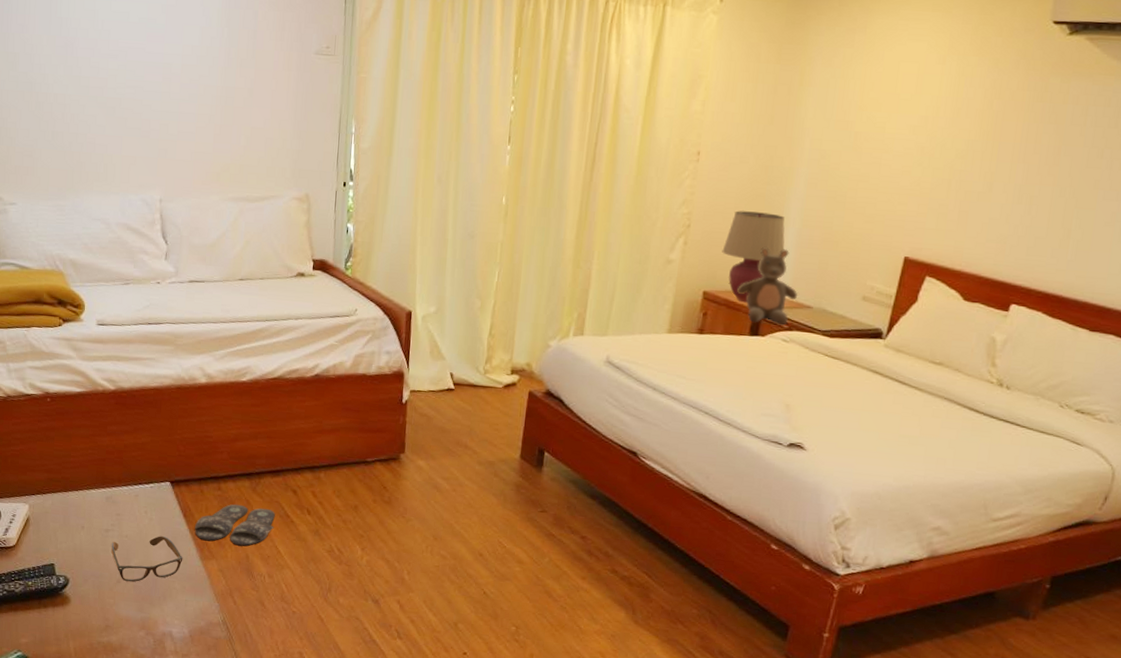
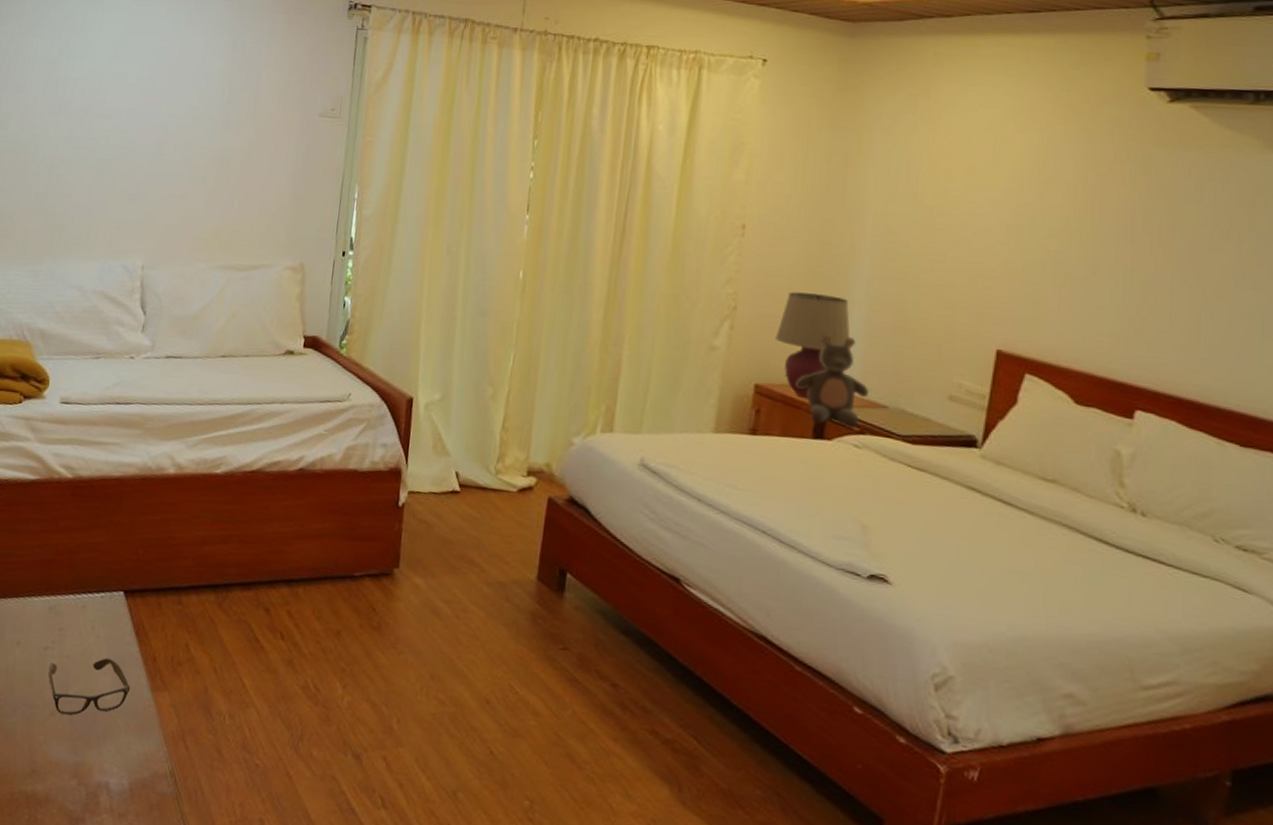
slippers: present [195,504,275,547] -> none [147,622,243,677]

